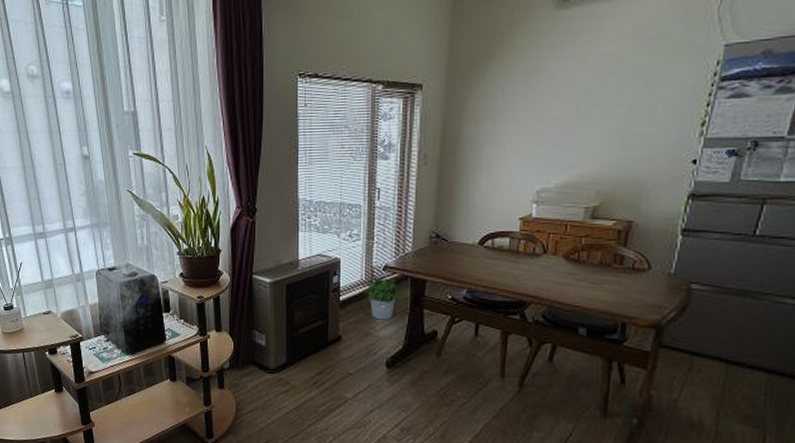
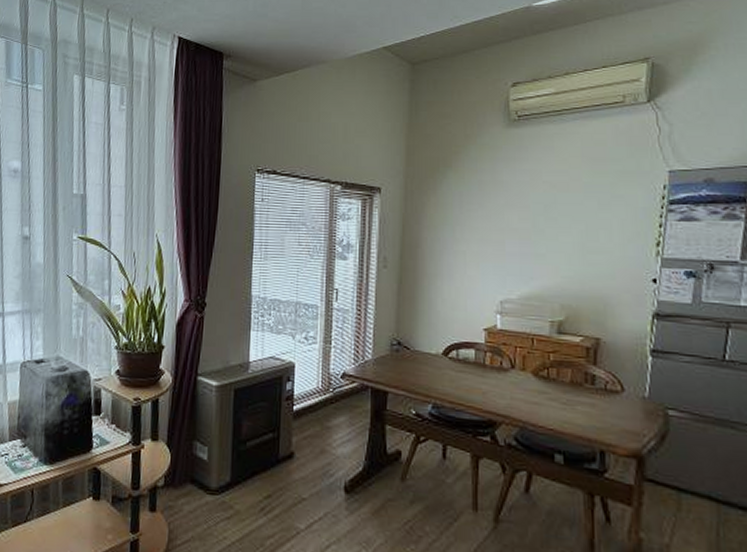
potted plant: present [364,278,403,320] -> none [321,386,362,436]

